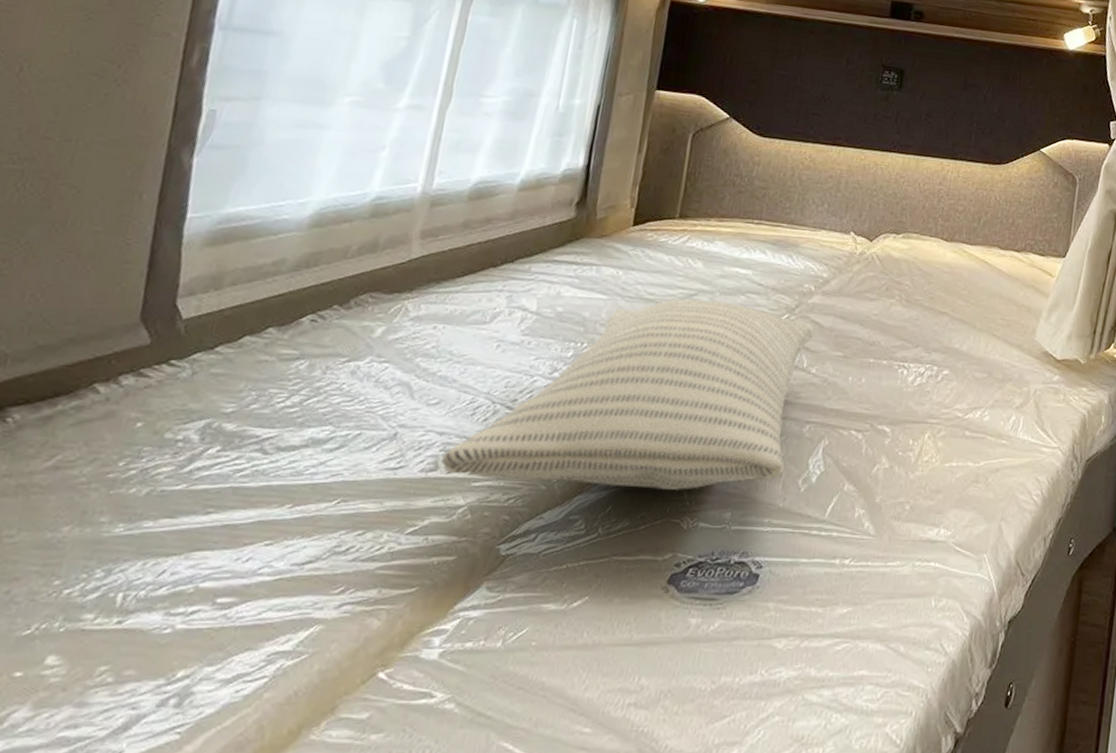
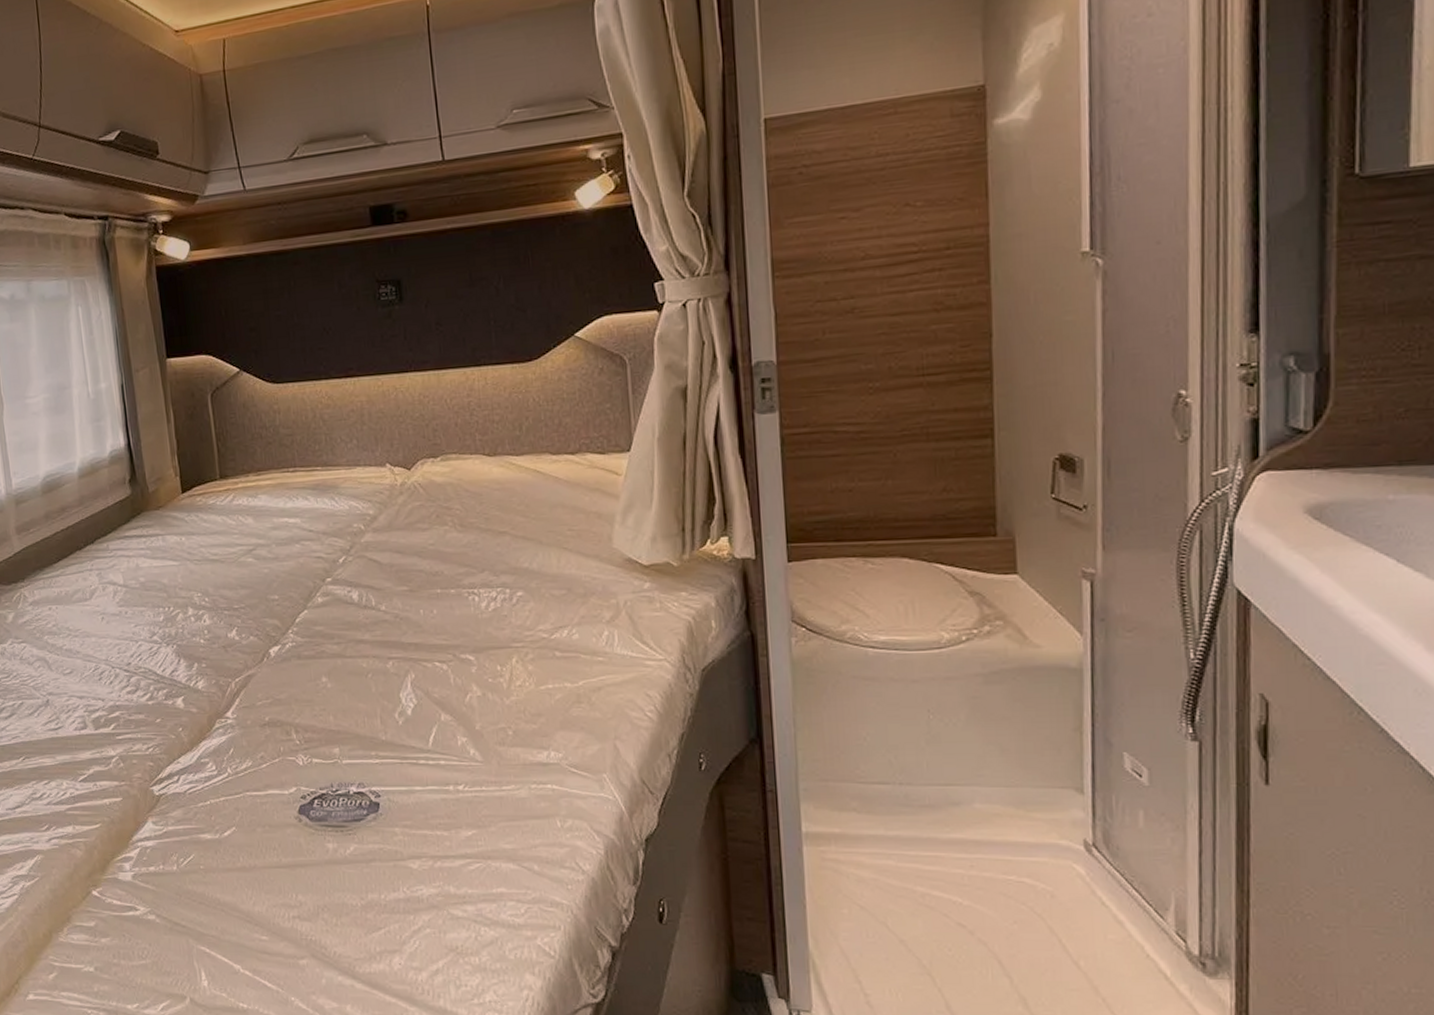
pillow: present [441,299,815,490] -> none [87,553,378,732]

